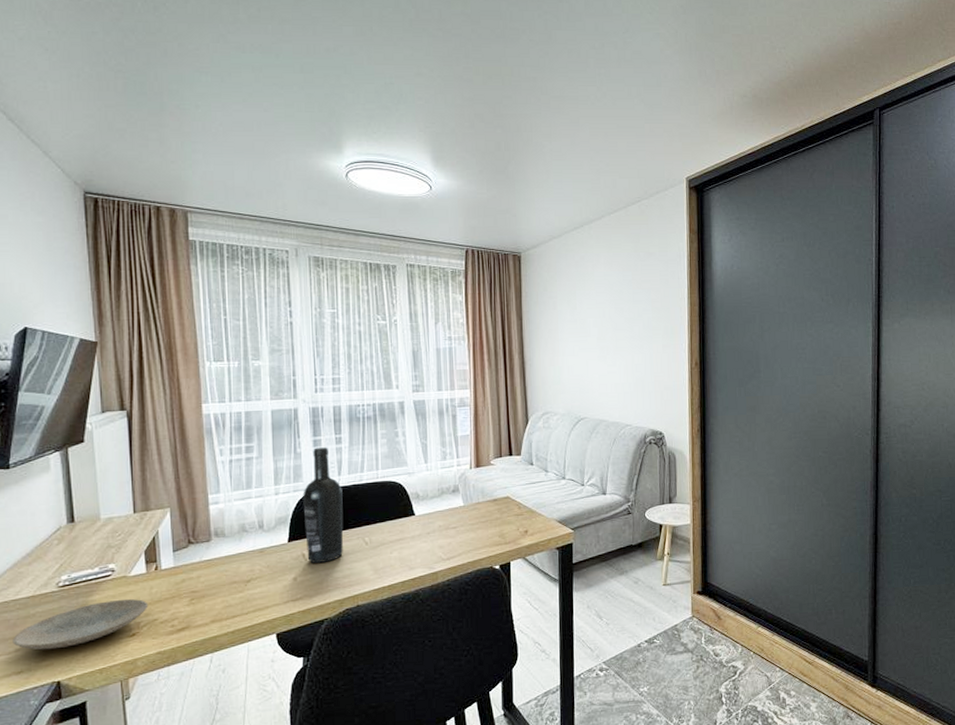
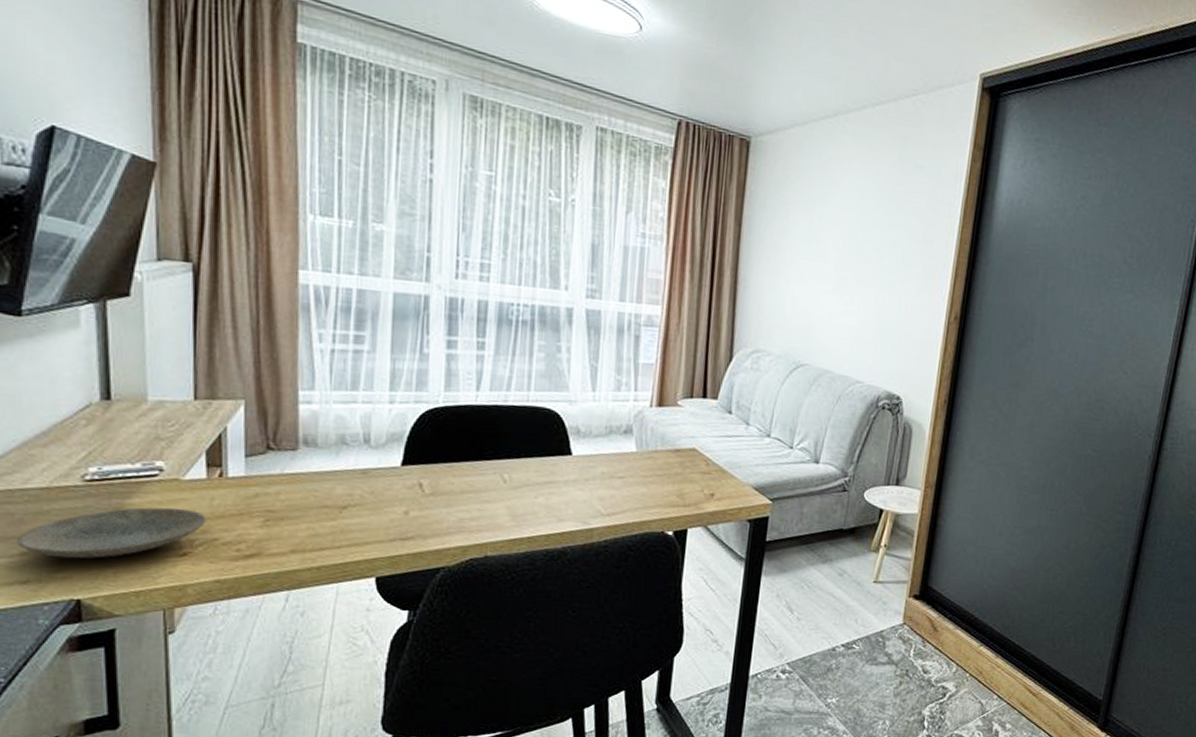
wine bottle: present [303,447,344,563] -> none [425,350,480,498]

